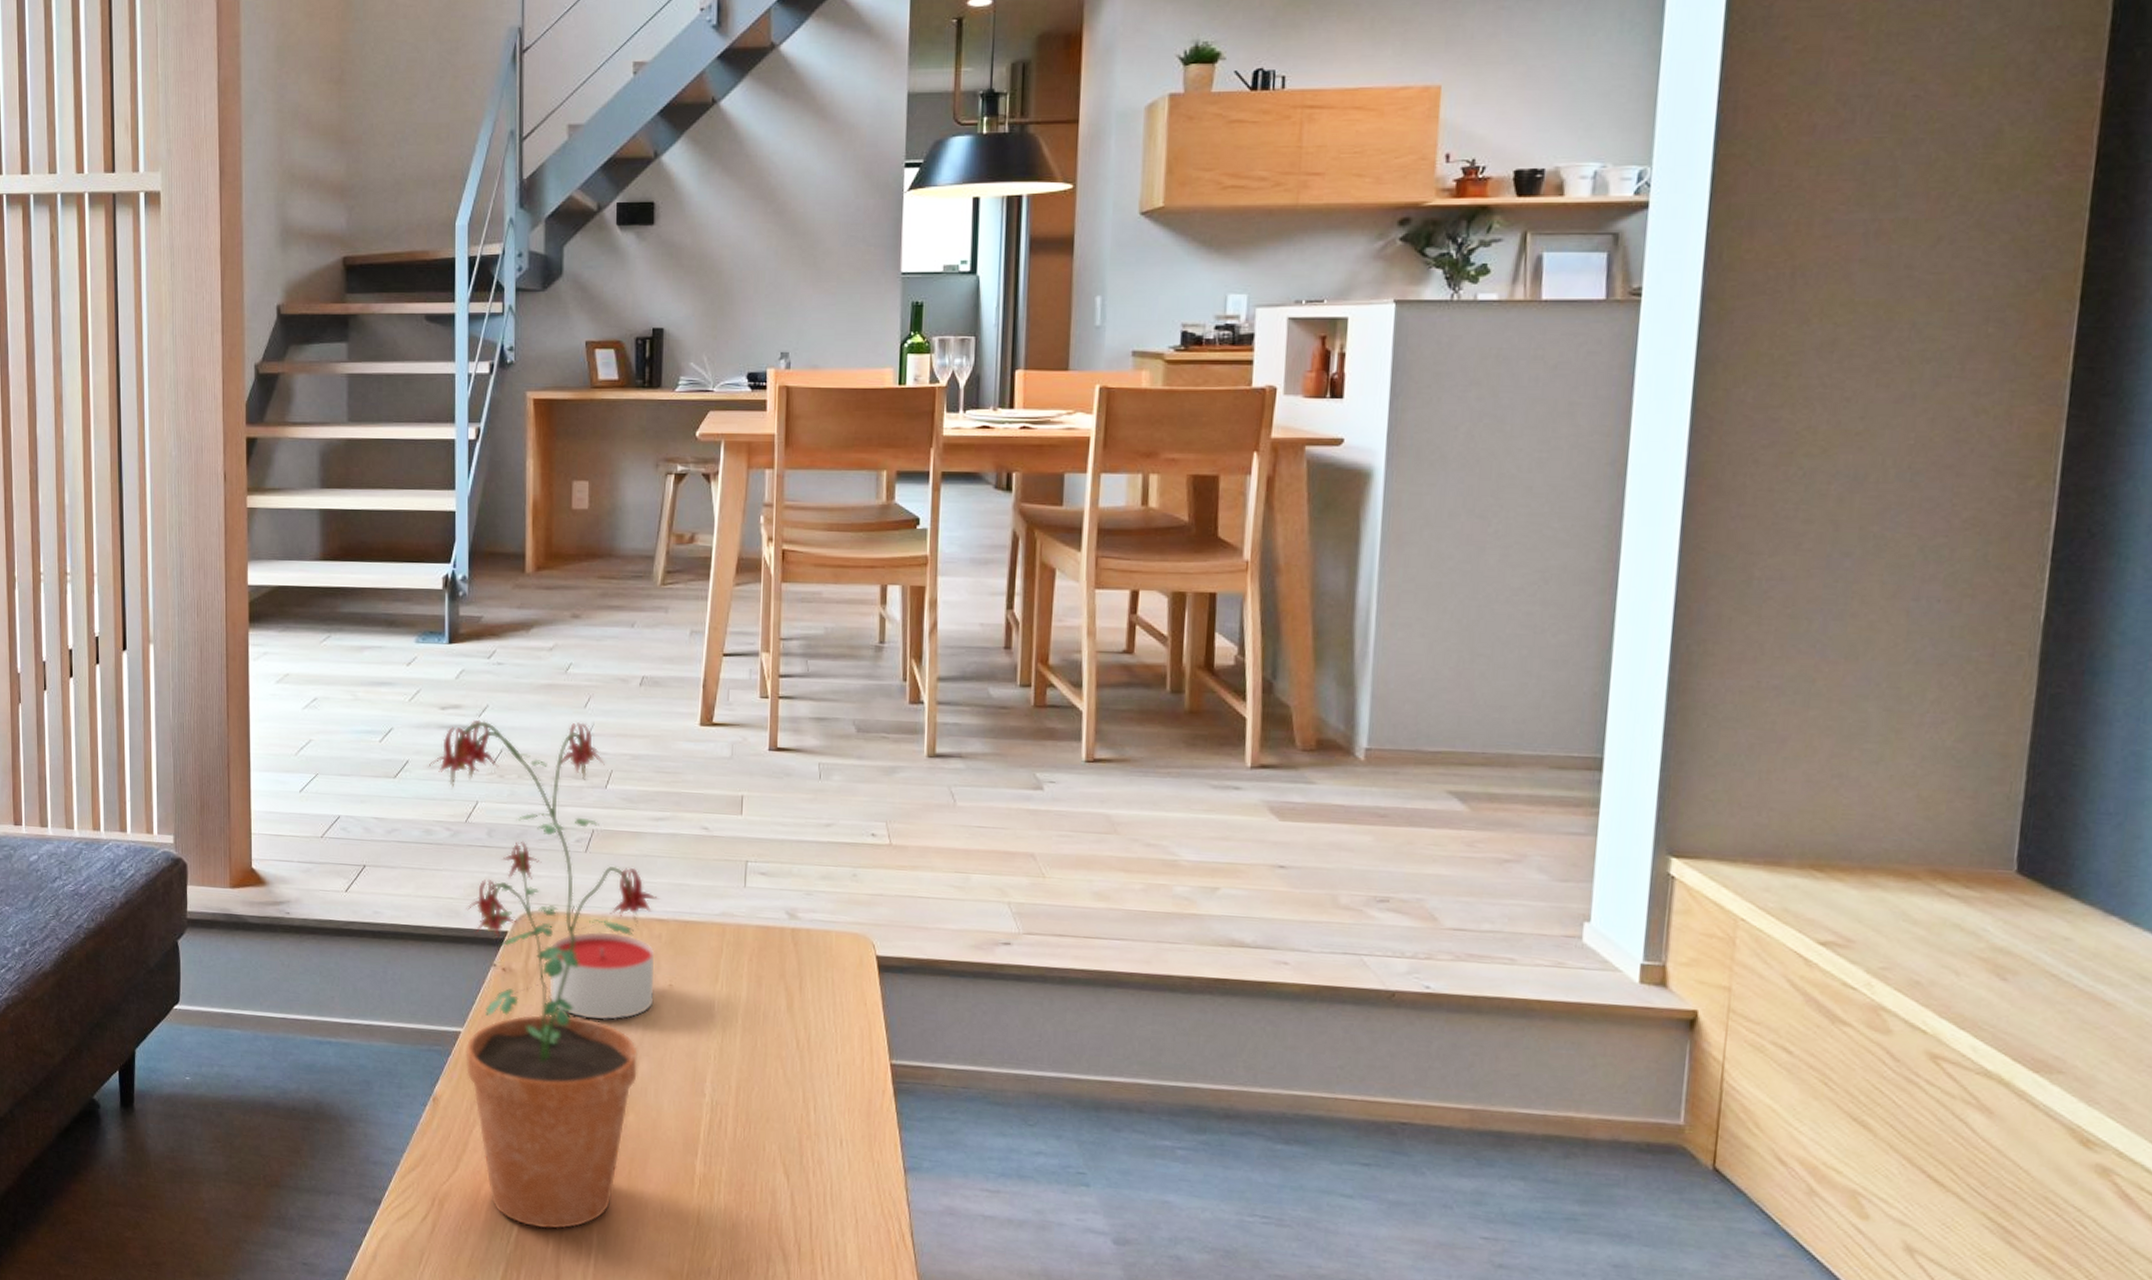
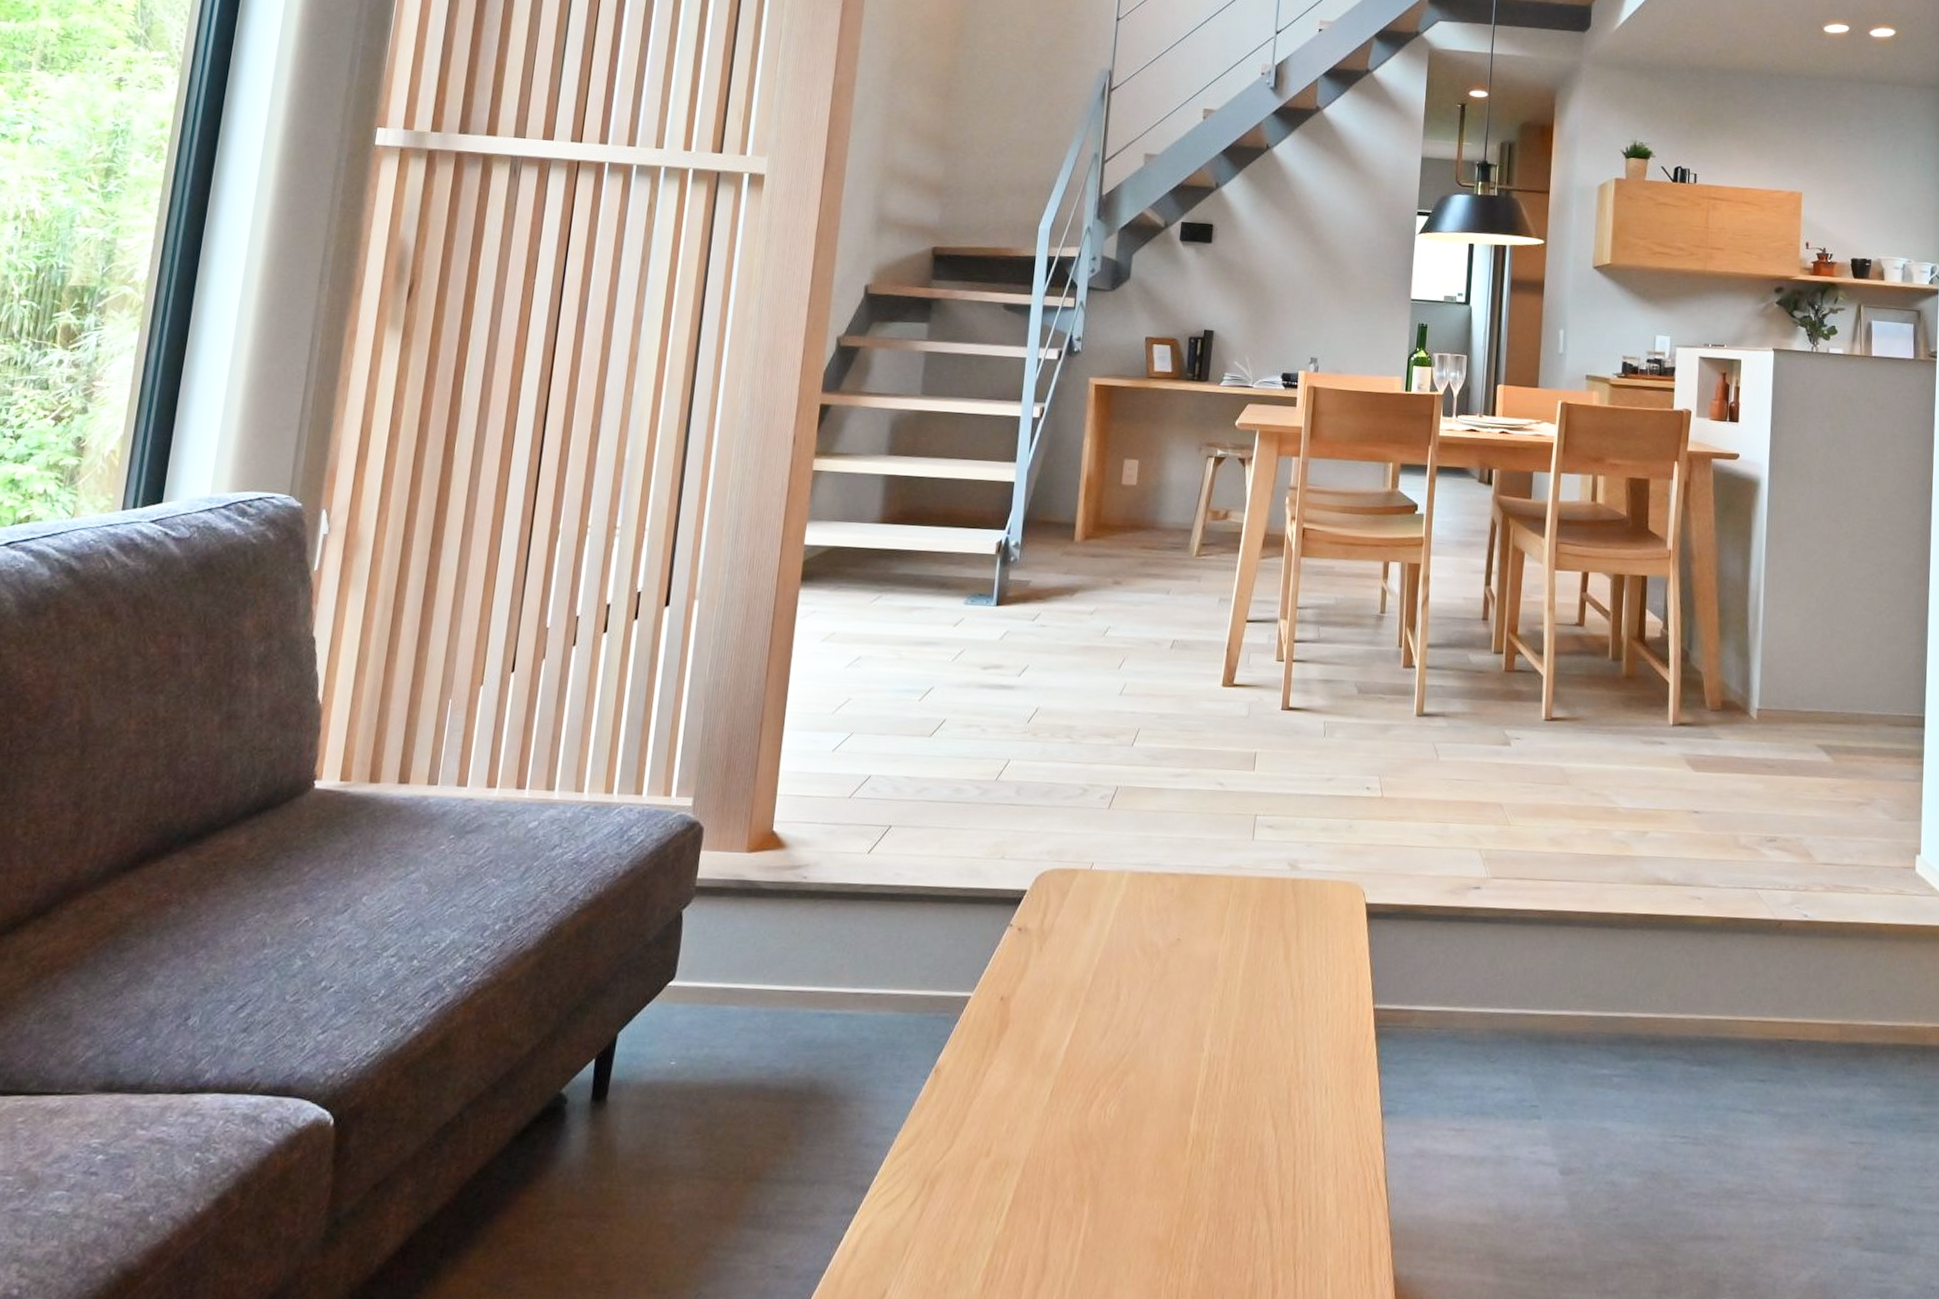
potted plant: present [428,719,659,1229] -> none [964,679,1174,1204]
candle: present [549,931,654,1021] -> none [1061,887,1165,979]

